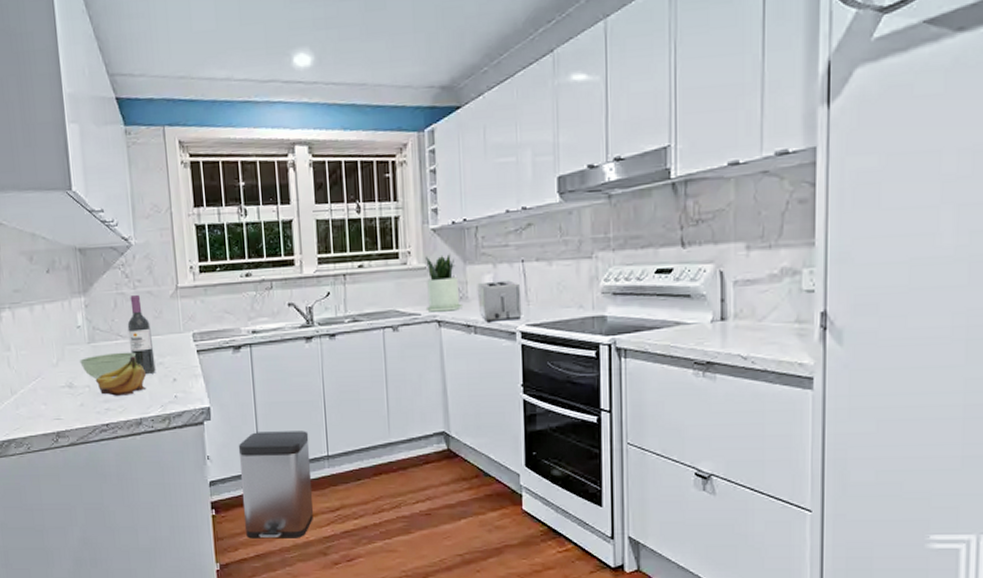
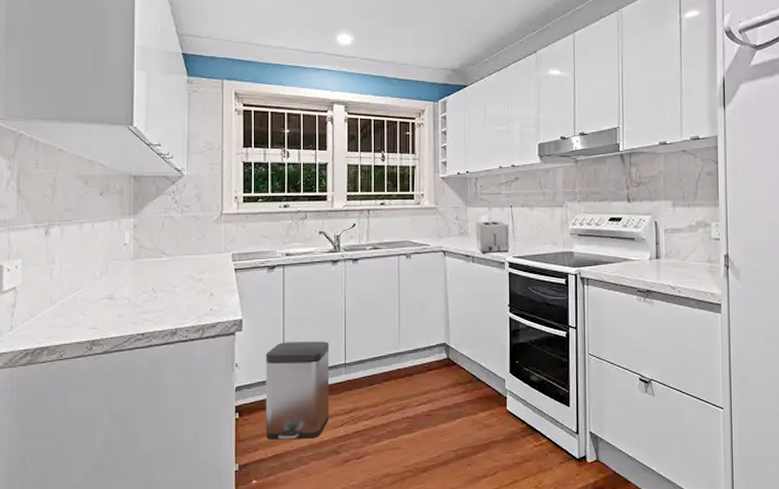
bowl: present [80,352,137,380] -> none [123,268,178,293]
fruit: present [95,356,147,397] -> none [136,272,186,309]
wine bottle: present [127,295,156,375] -> none [172,219,195,289]
planter: present [425,254,464,312] -> none [434,198,464,244]

